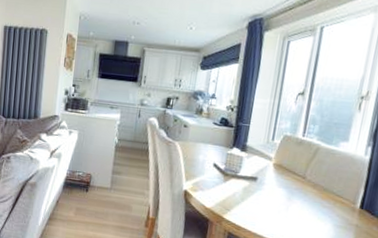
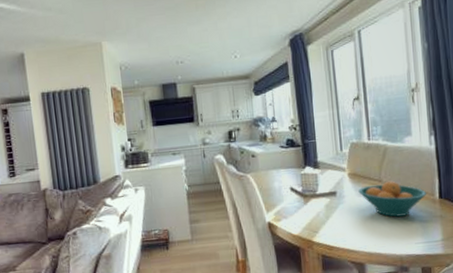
fruit bowl: none [279,179,348,217] -> present [358,181,426,217]

